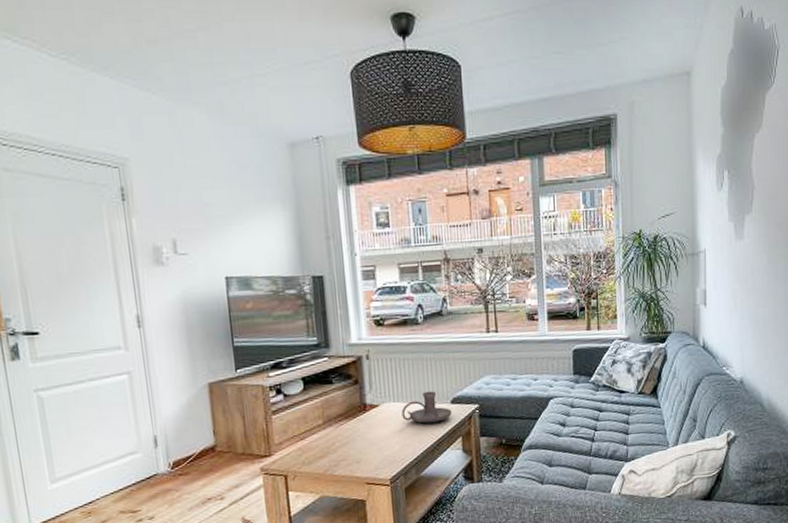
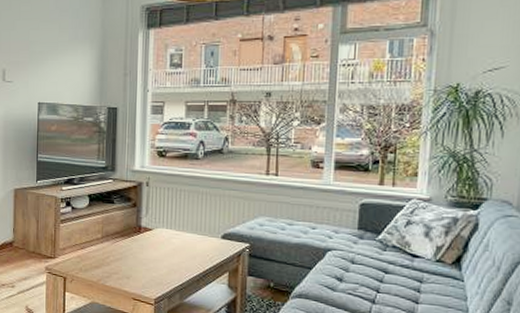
candle holder: present [401,391,452,423] -> none [172,223,222,254]

